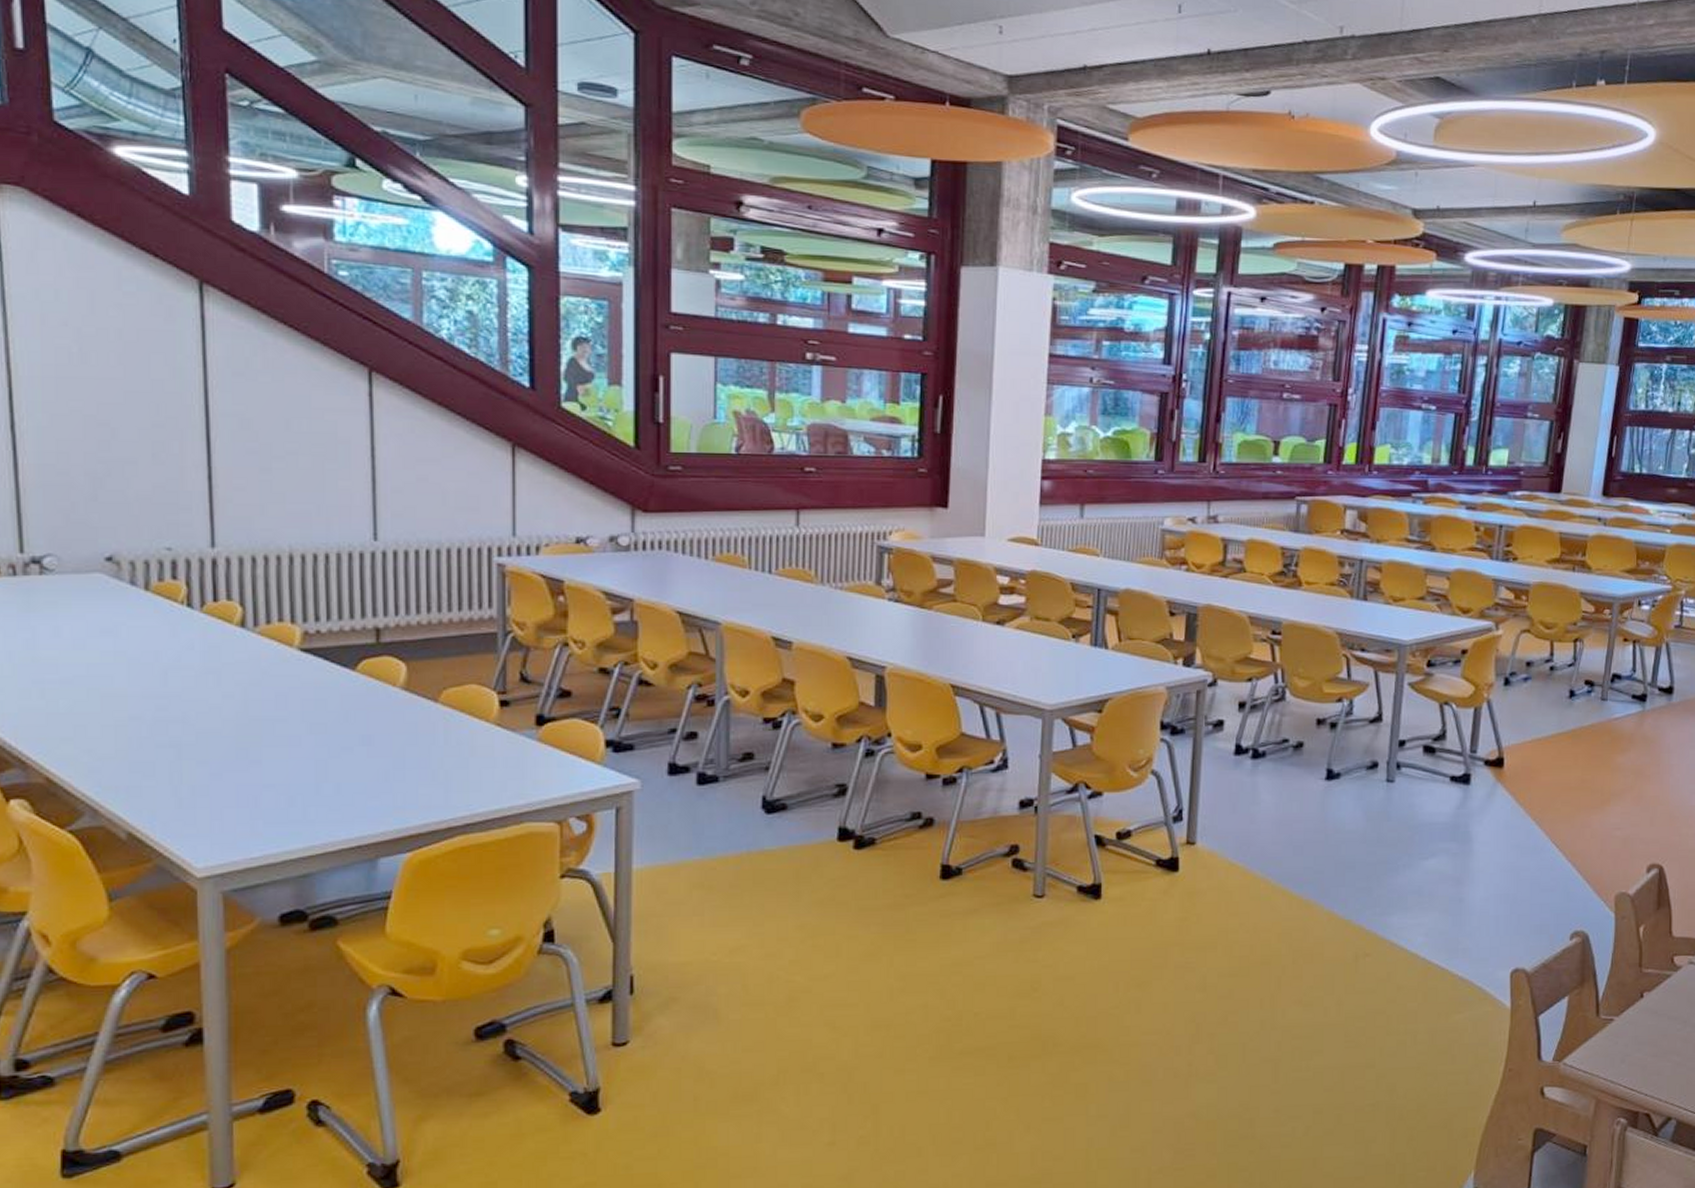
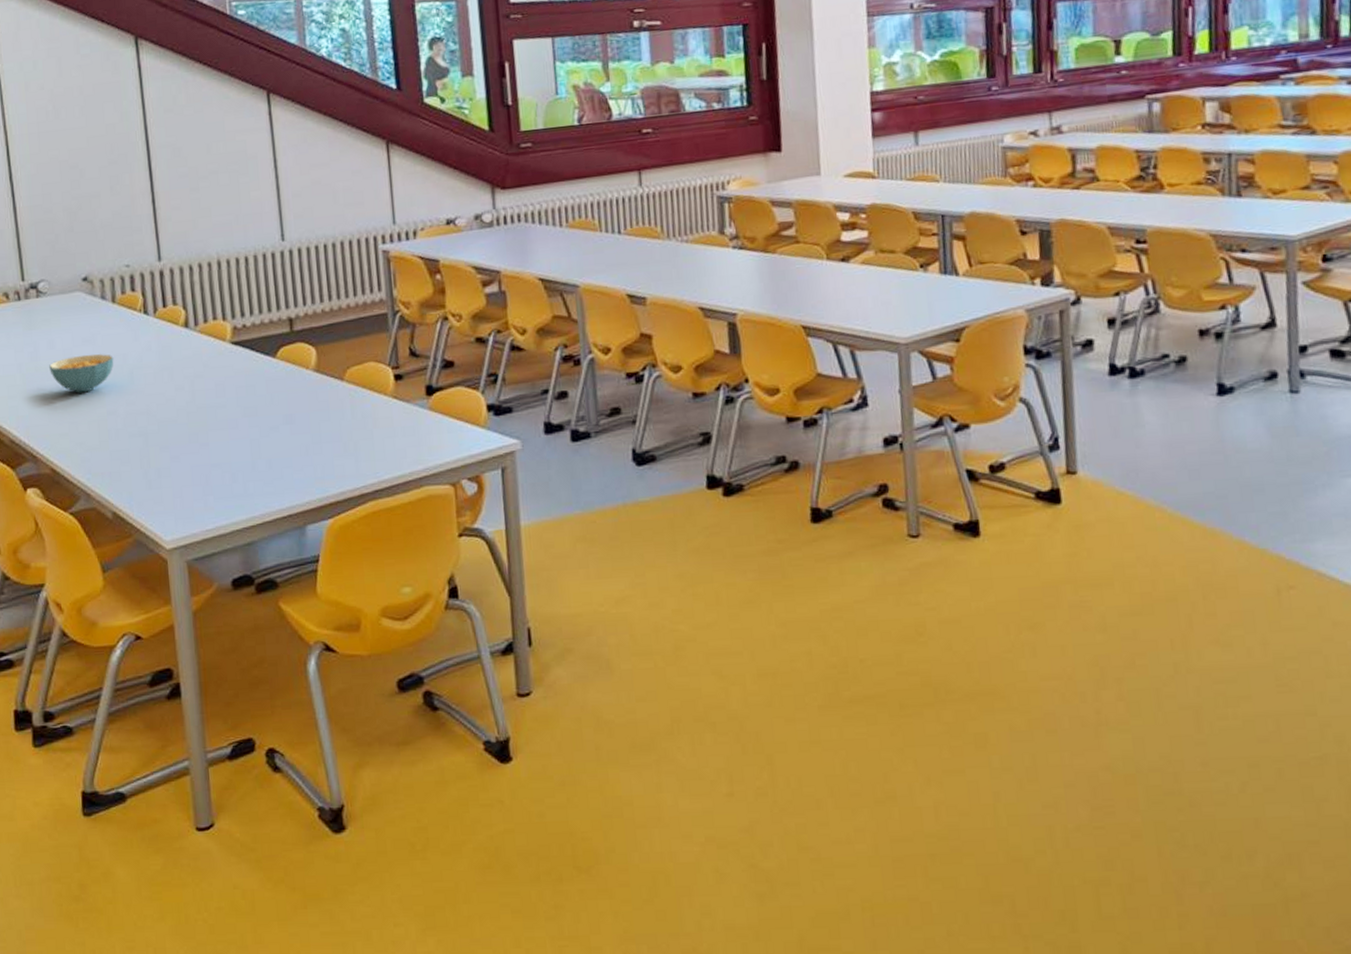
cereal bowl: none [52,647,142,692] -> present [49,353,114,393]

